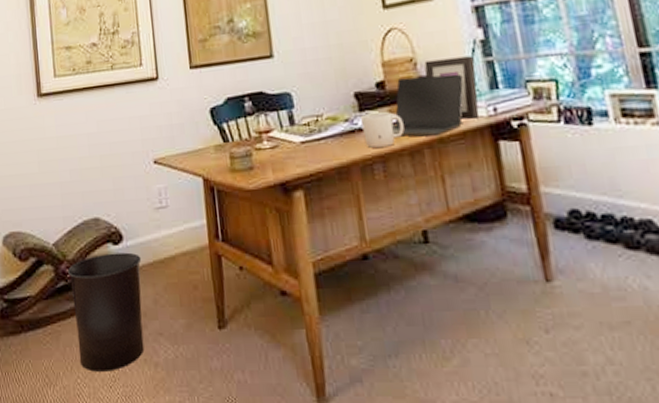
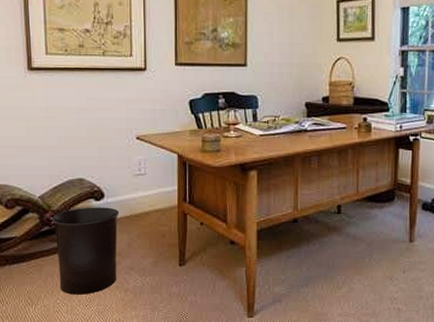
mug: present [361,112,404,148] -> none [308,120,337,145]
laptop: present [392,73,464,137] -> none [329,96,384,142]
picture frame: present [424,56,480,121] -> none [358,86,394,133]

